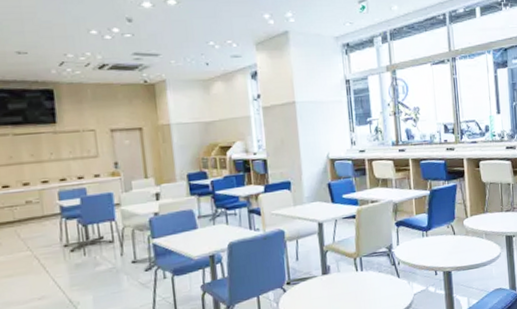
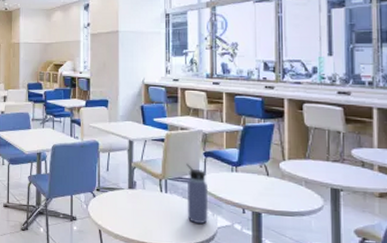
water bottle: none [379,236,405,295] -> present [186,163,209,225]

